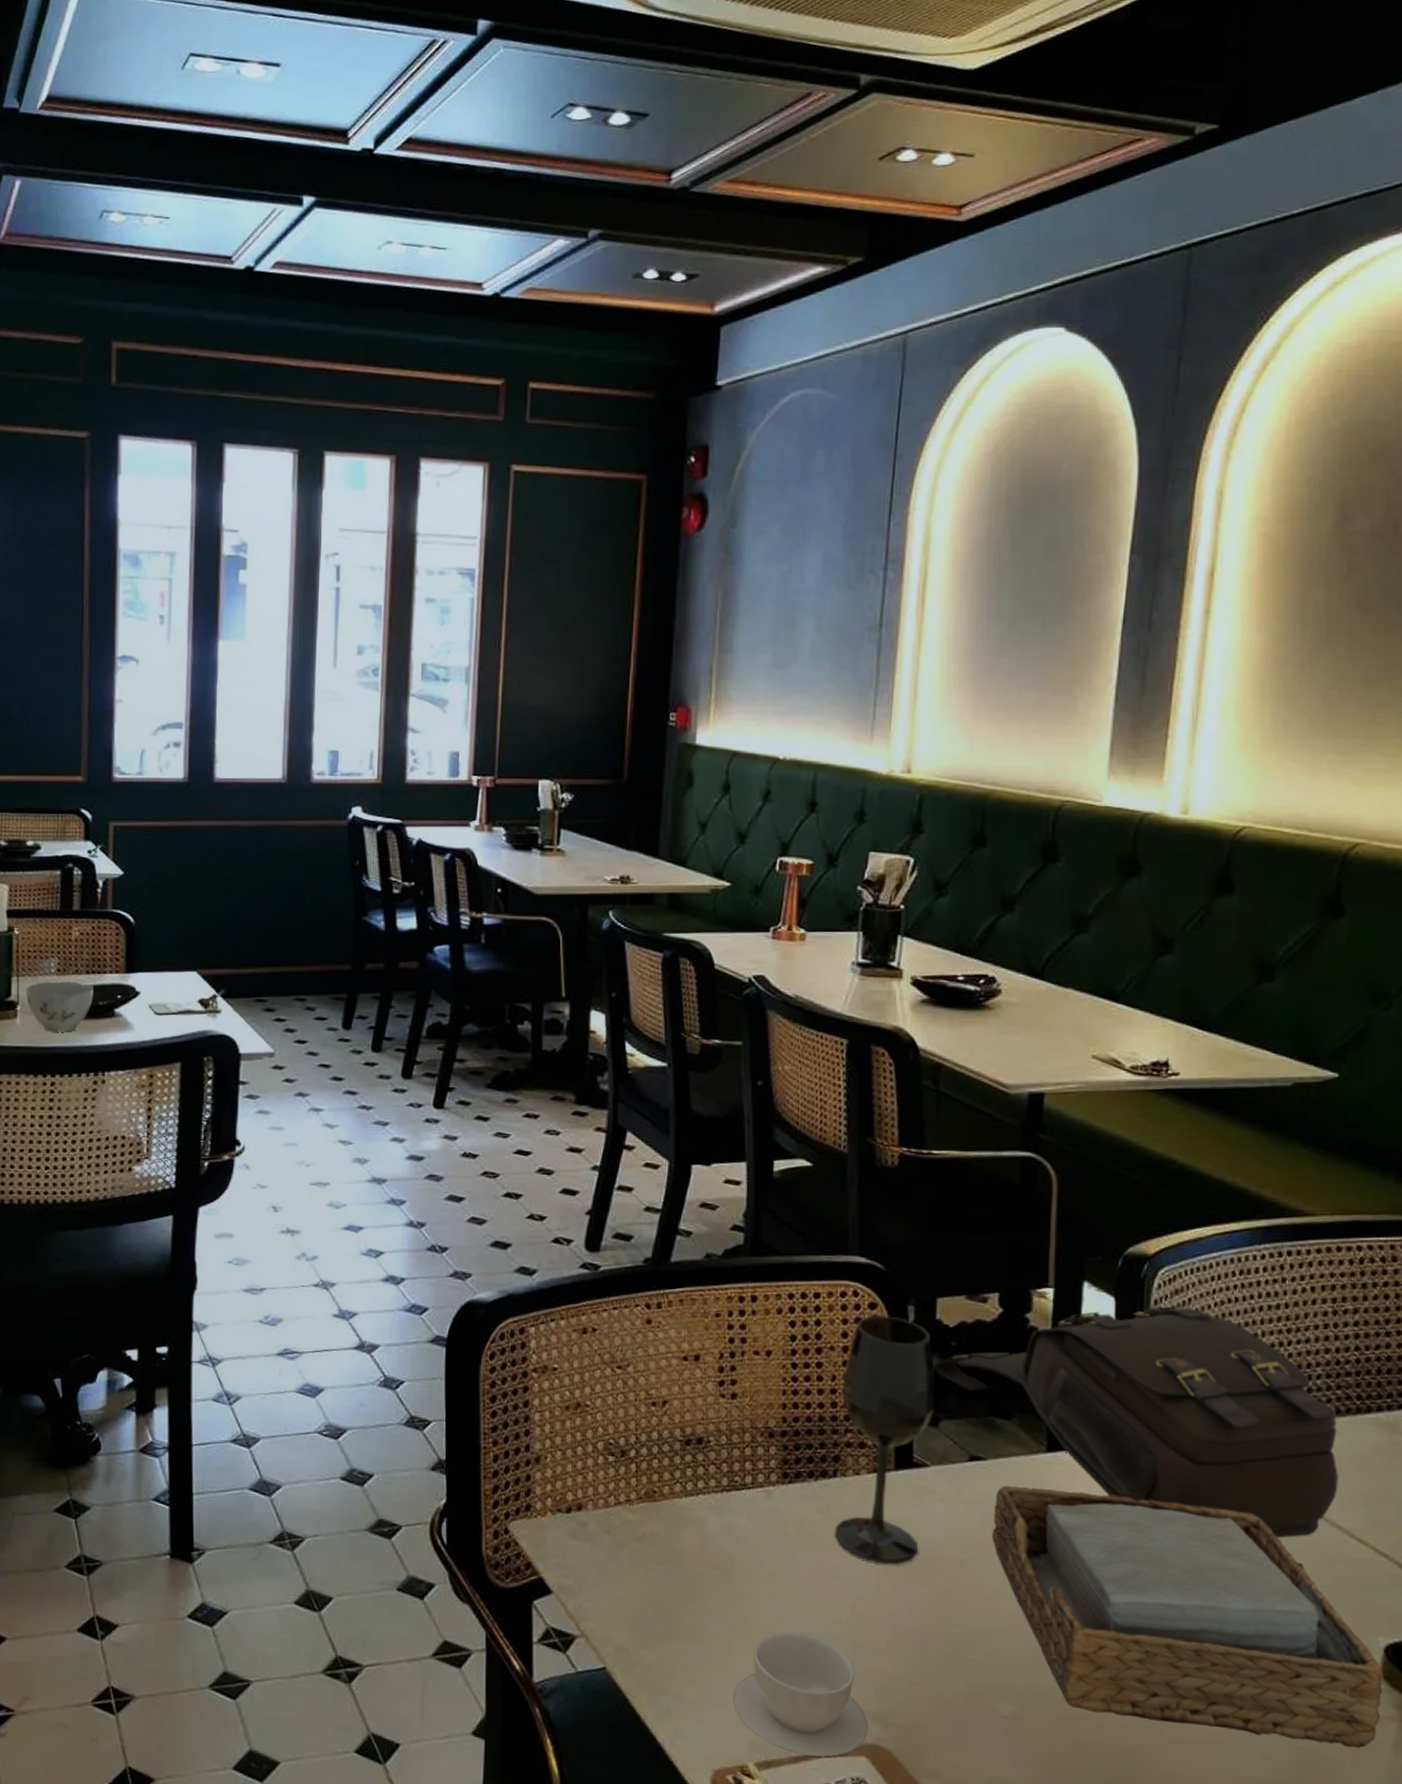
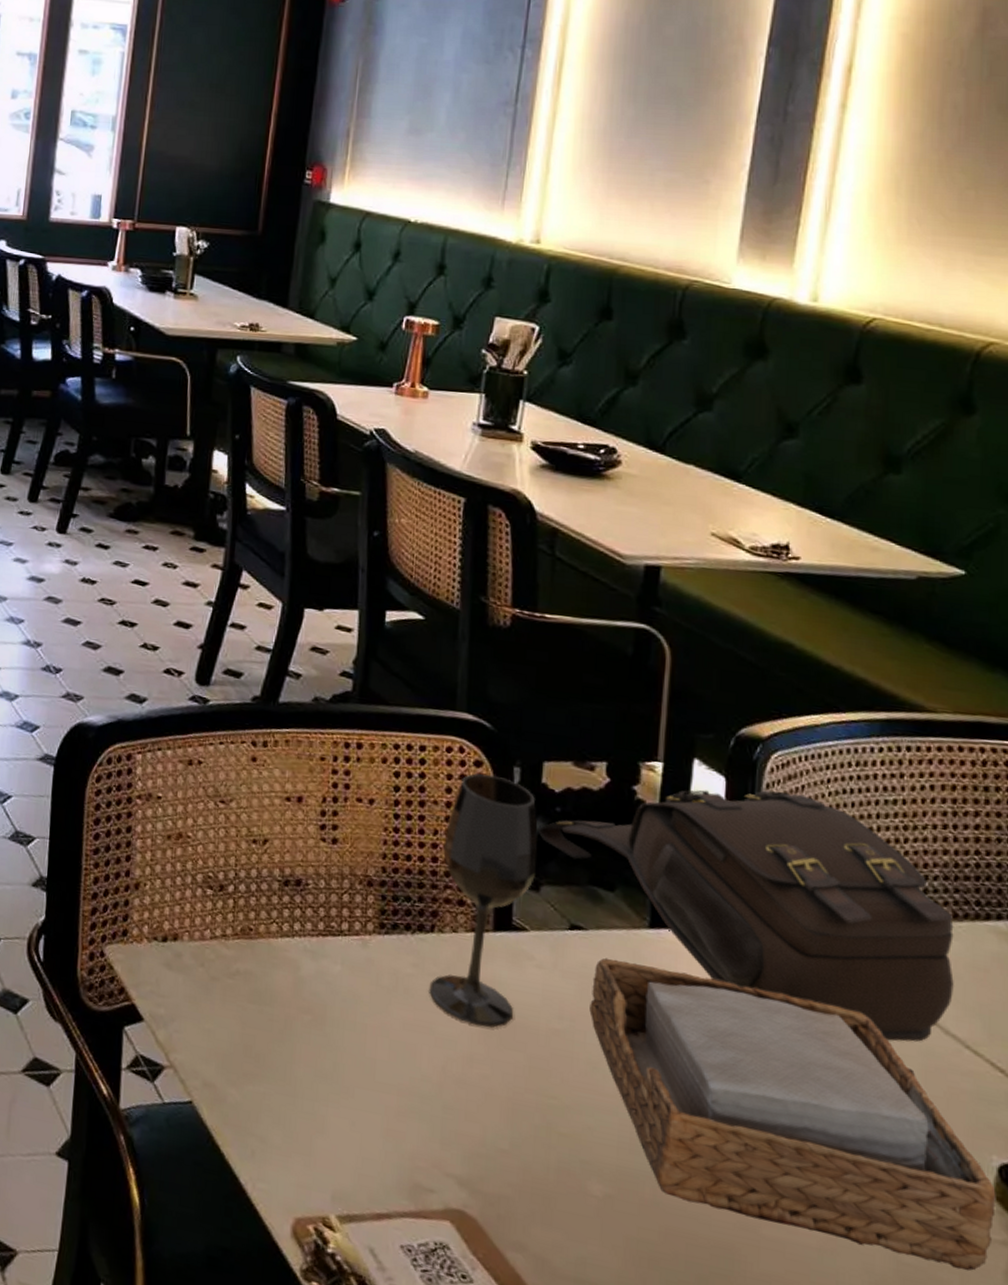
teacup: present [734,1631,868,1757] -> none [318,1083,454,1218]

